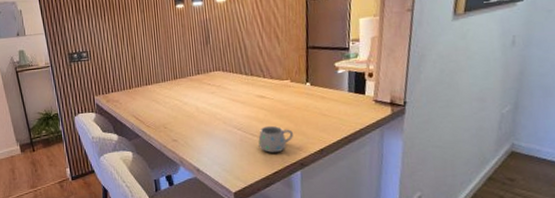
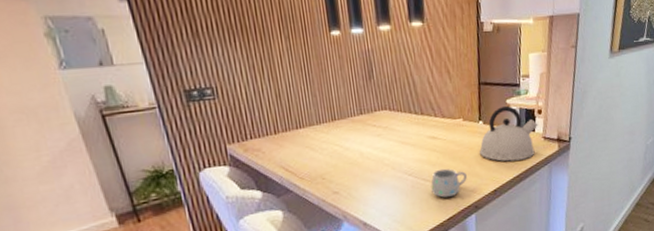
kettle: none [305,68,369,123] -> present [479,105,538,162]

